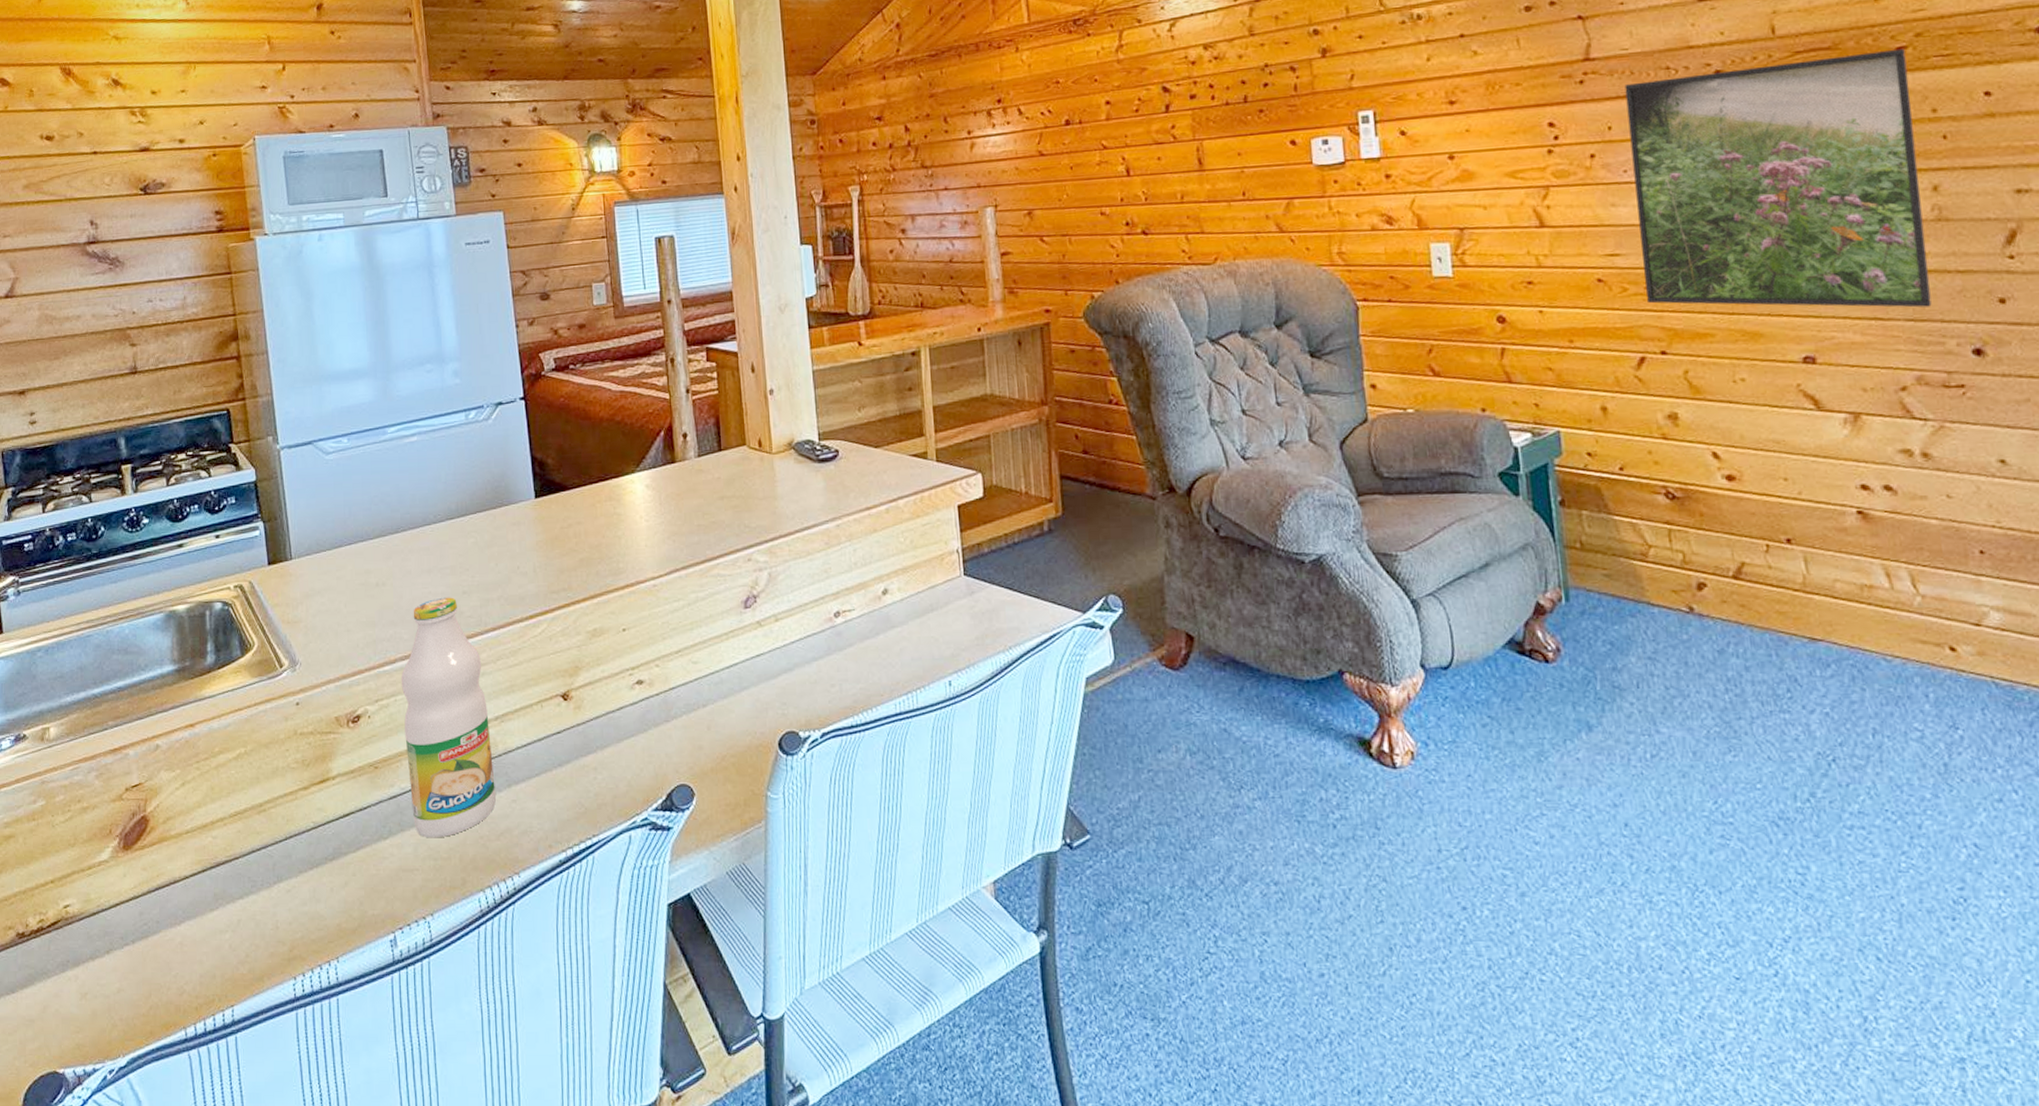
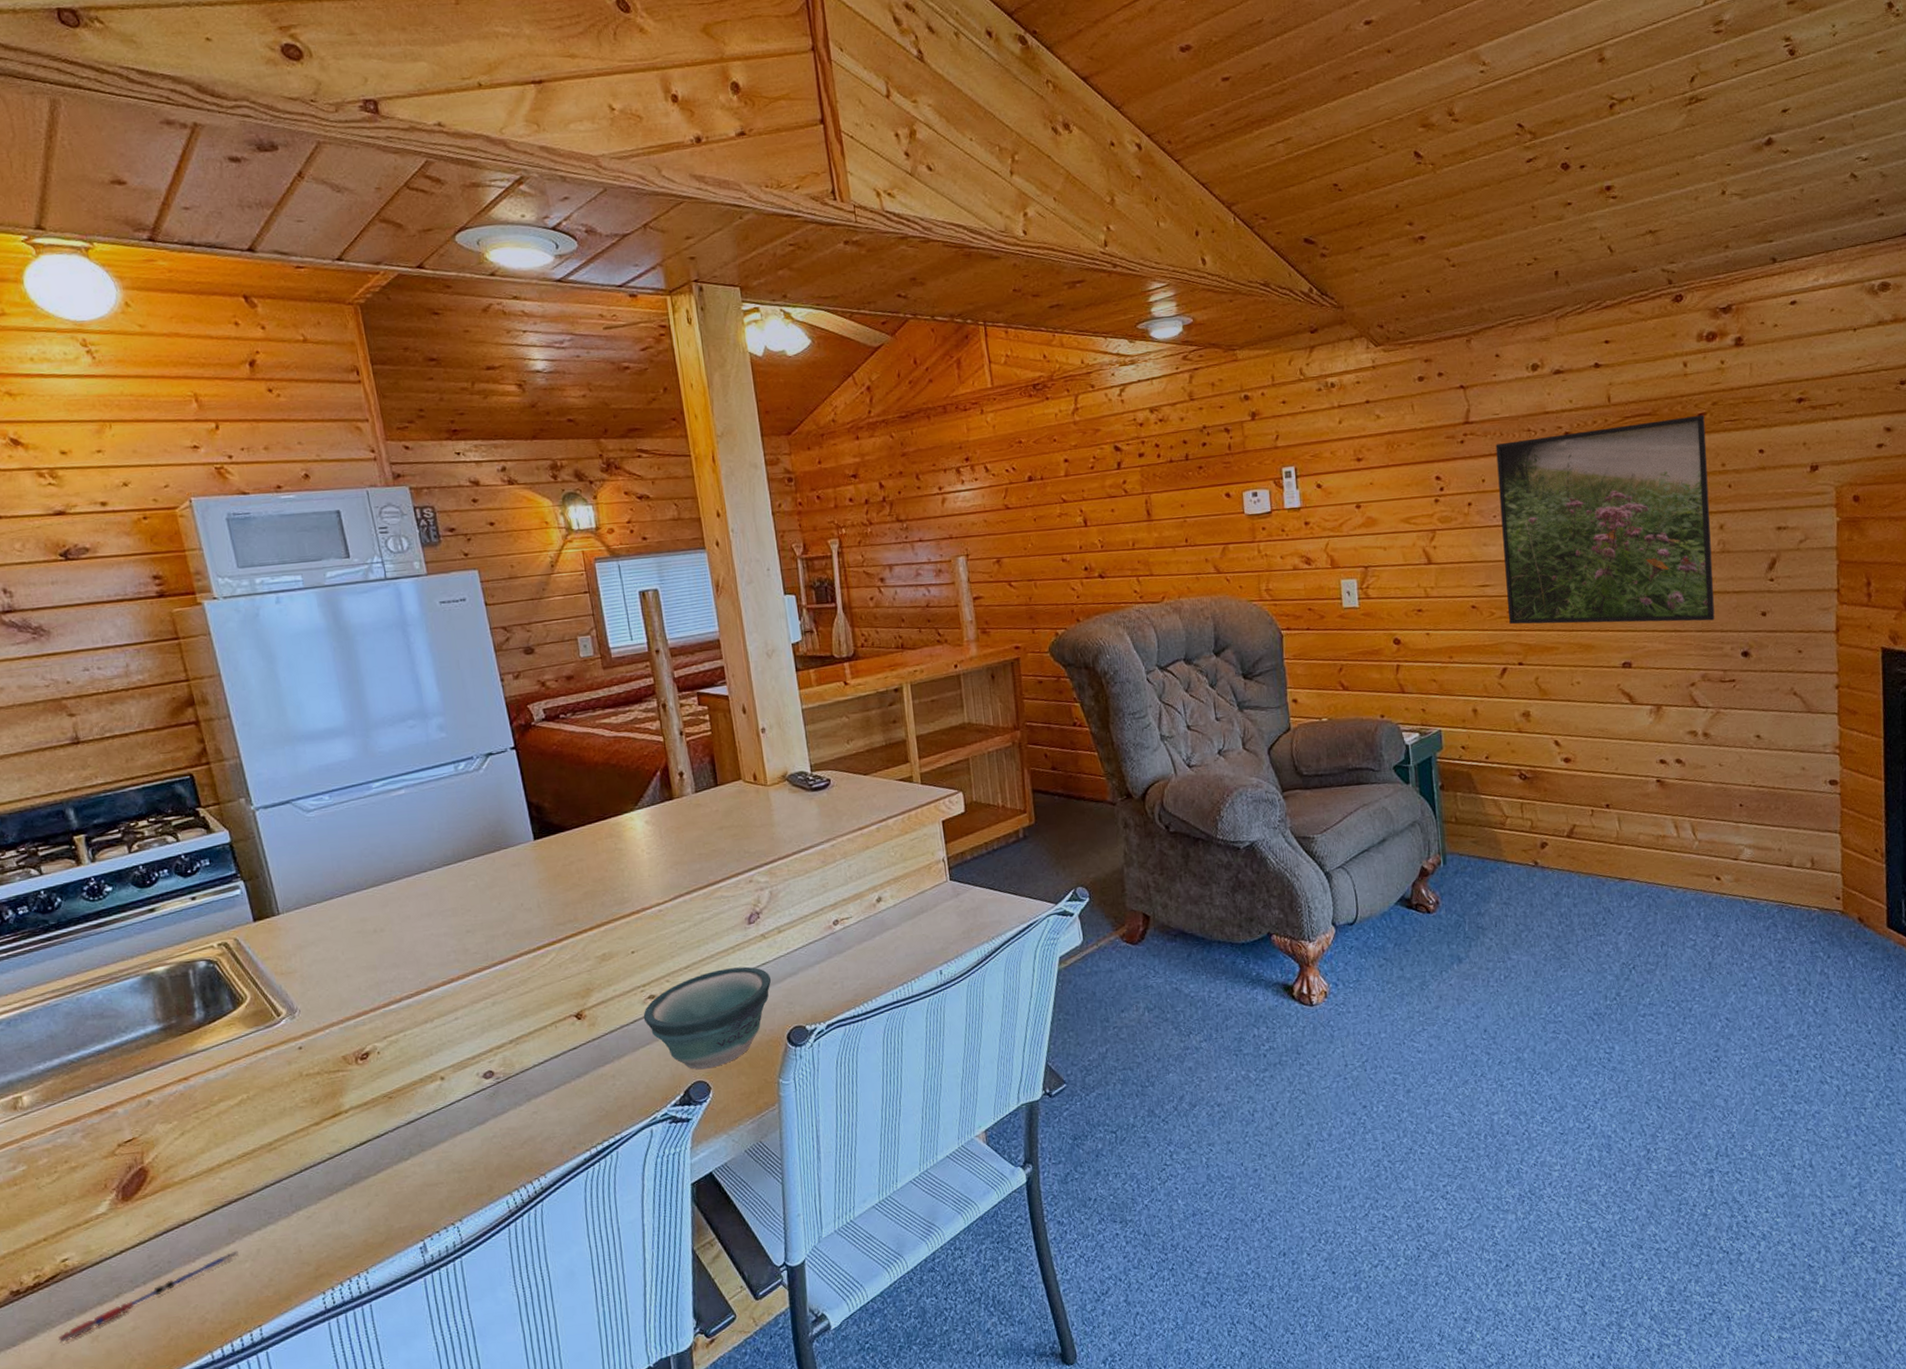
pen: none [52,918,220,996] -> present [58,1250,239,1343]
bottle: present [401,597,496,838] -> none [408,936,517,1155]
bowl: none [630,657,765,771] -> present [643,966,772,1070]

